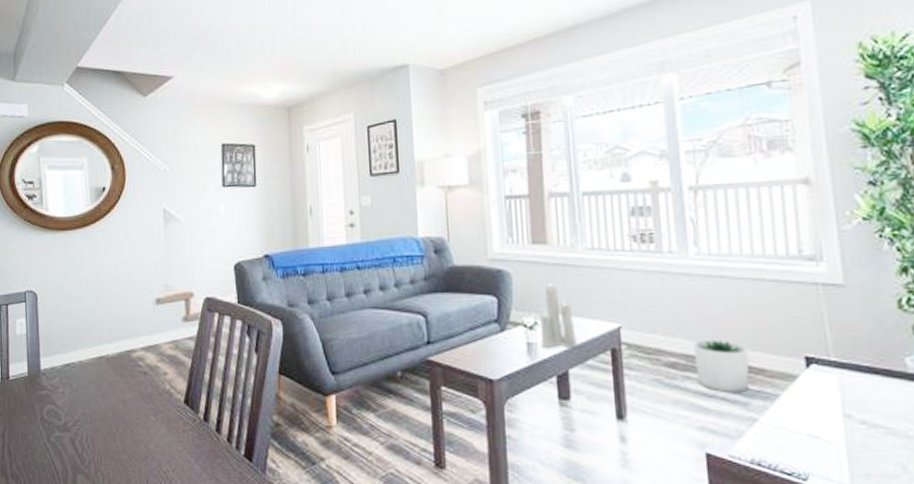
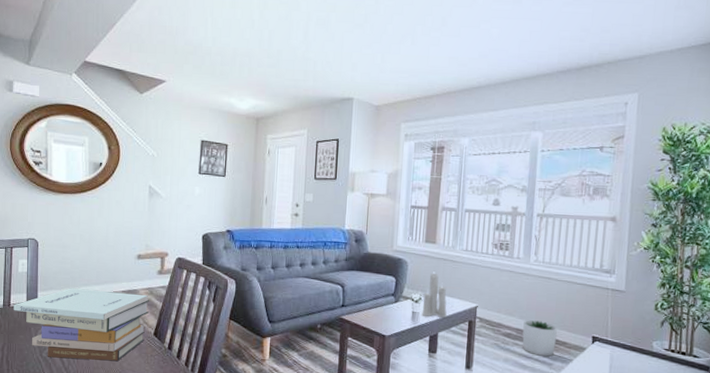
books: none [13,349,176,443] -> present [14,288,149,361]

